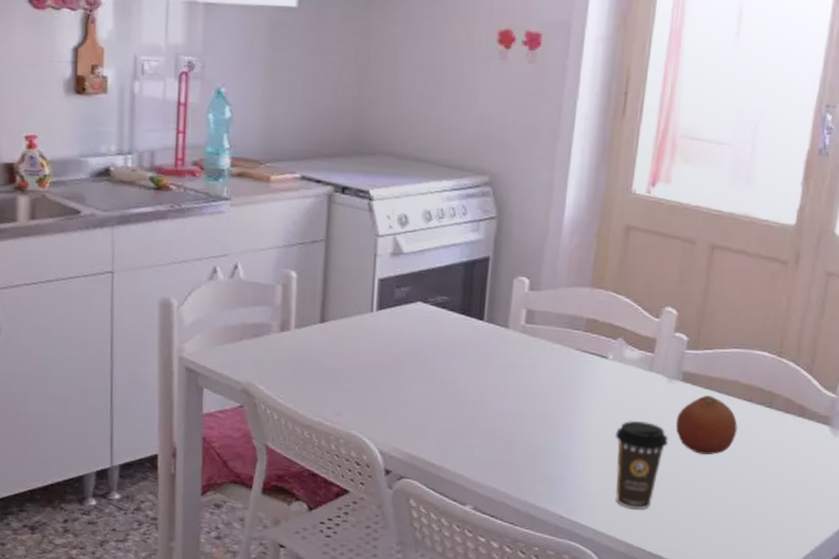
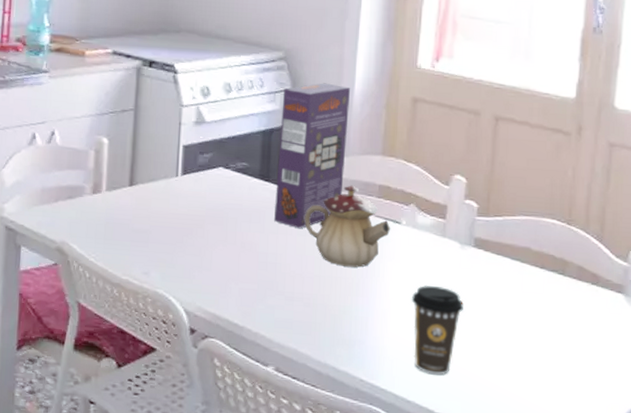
cereal box: none [475,210,561,366] -> present [274,83,351,229]
teapot: none [507,319,597,404] -> present [304,185,391,268]
fruit: present [675,395,738,455] -> none [470,261,532,321]

